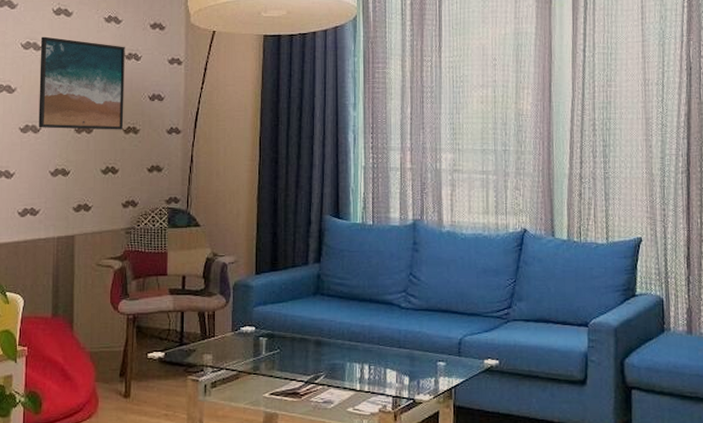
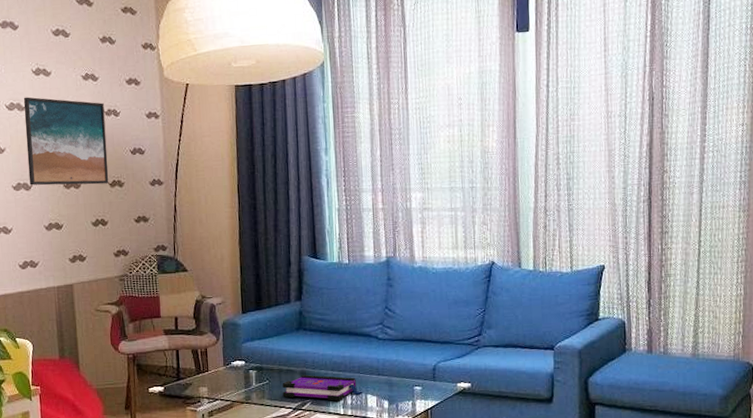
board game: none [294,344,382,375] -> present [282,374,363,401]

